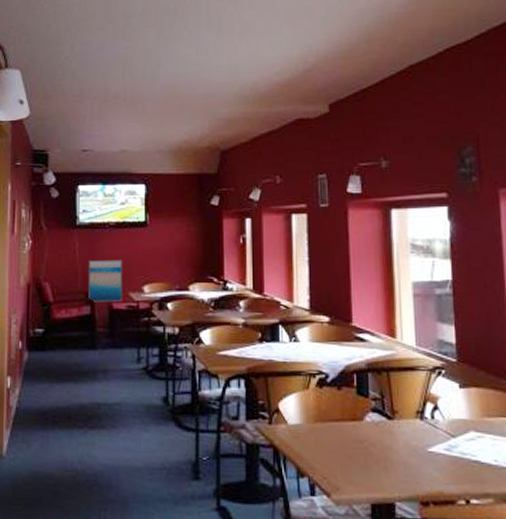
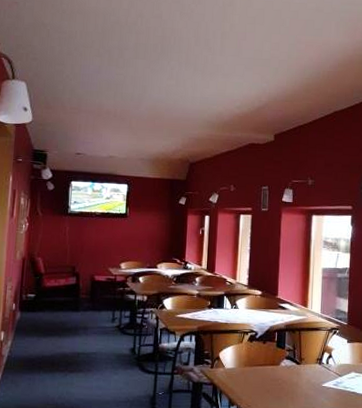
wall art: present [88,259,123,303] -> none [75,241,105,275]

